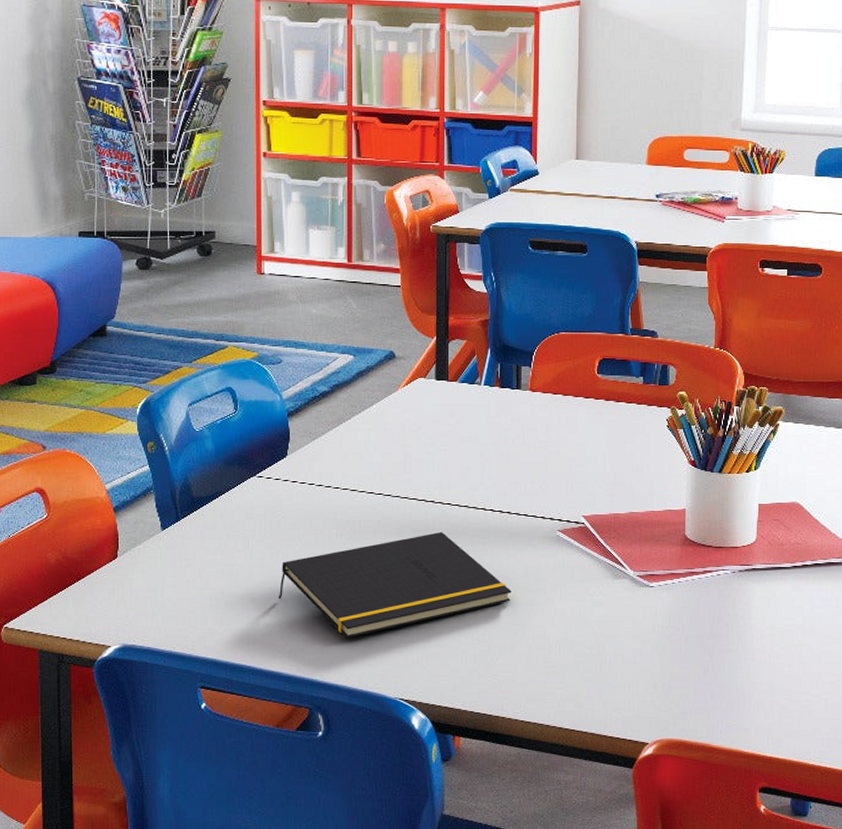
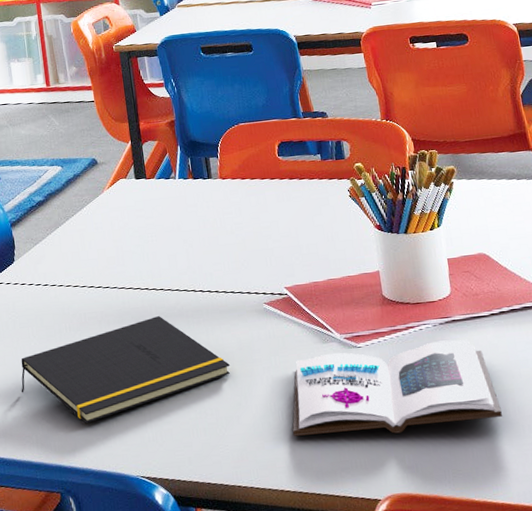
book: none [567,588,786,678] -> present [292,339,502,436]

